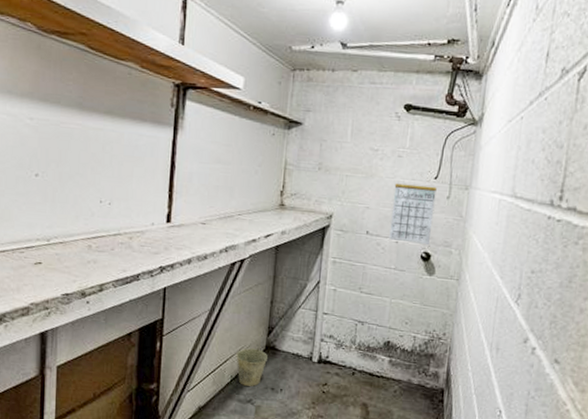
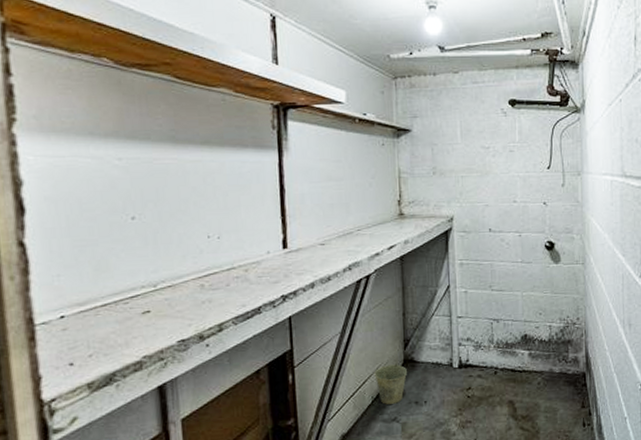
calendar: present [389,183,437,244] -> none [510,176,552,234]

